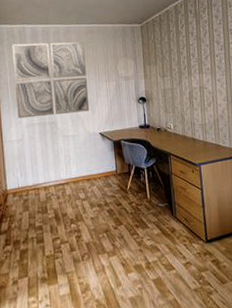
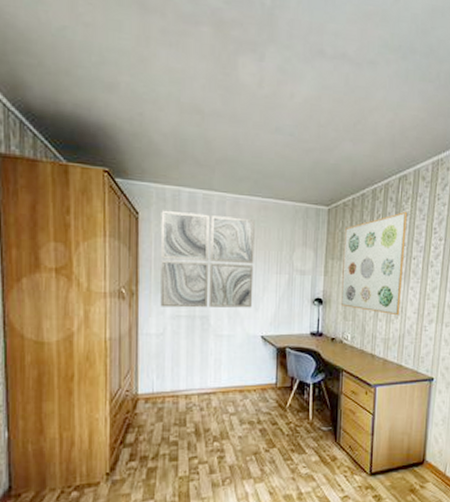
wall art: none [157,19,212,104] -> present [340,211,408,316]

